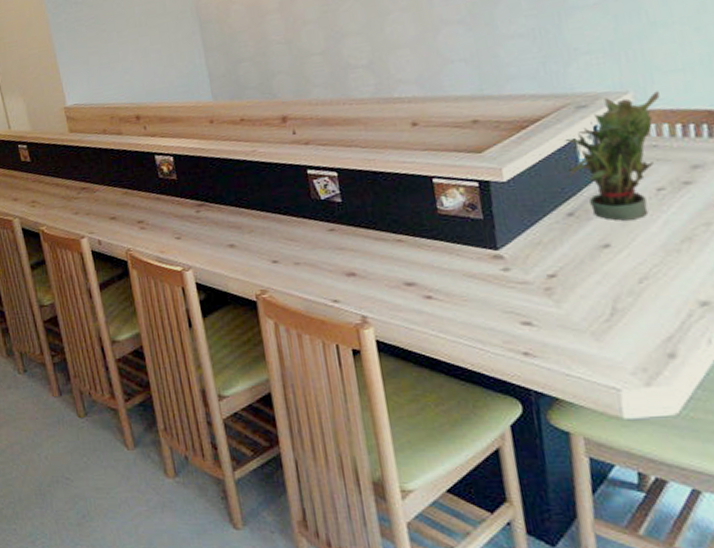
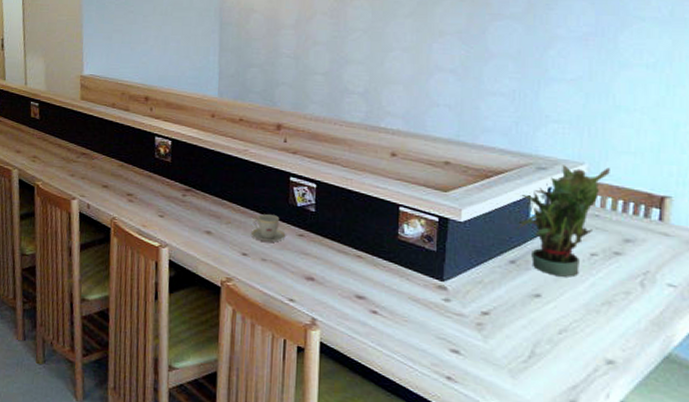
teacup: none [276,213,316,244] -> present [250,214,286,242]

